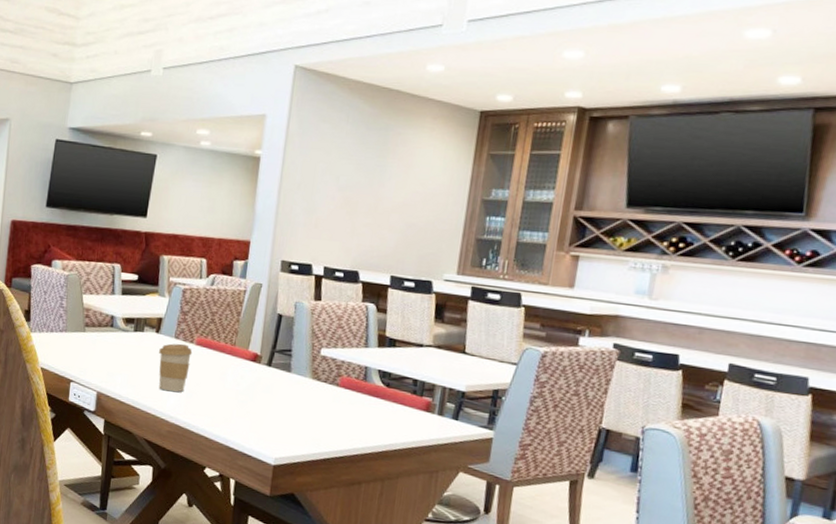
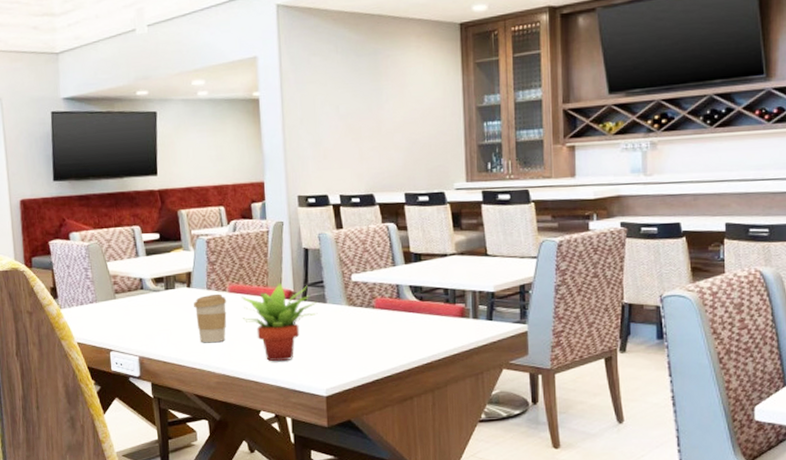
succulent plant: none [204,344,282,423] -> present [241,283,318,362]

